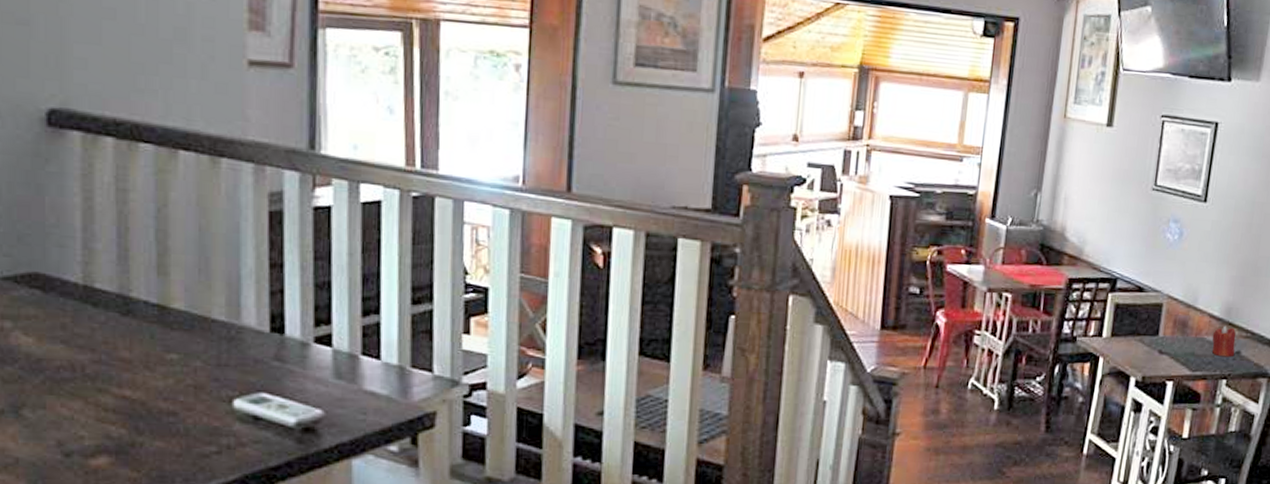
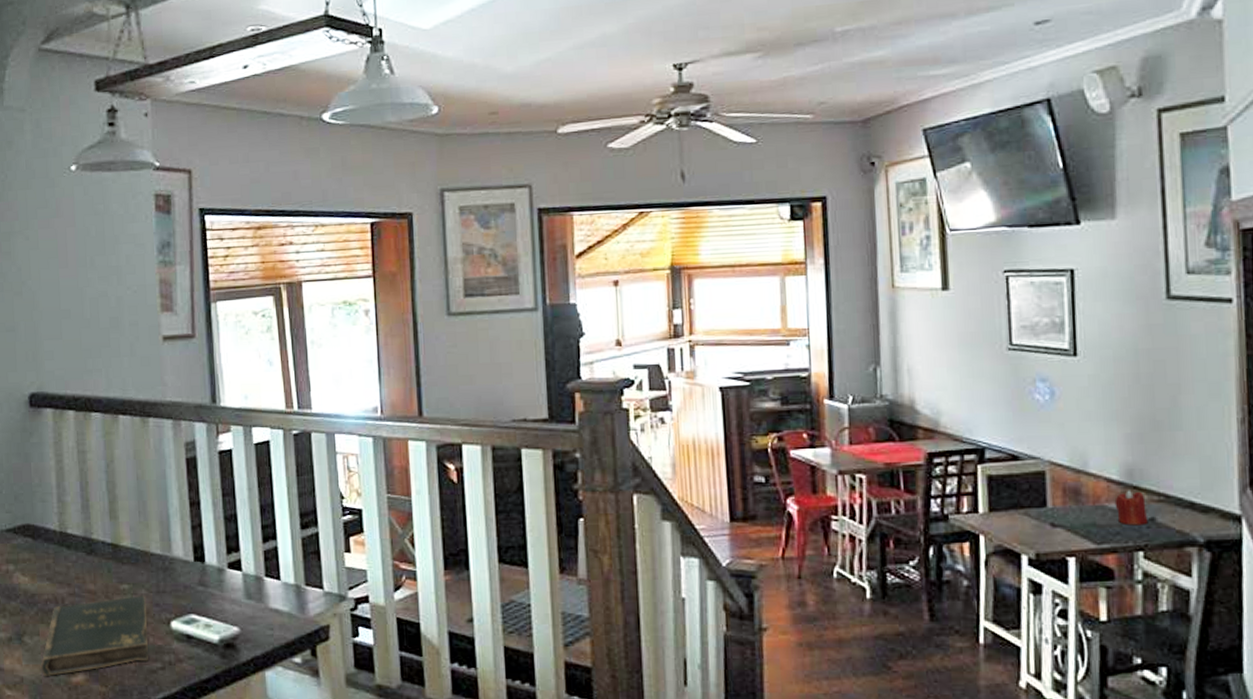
bible: none [45,368,202,458] -> present [40,596,148,676]

